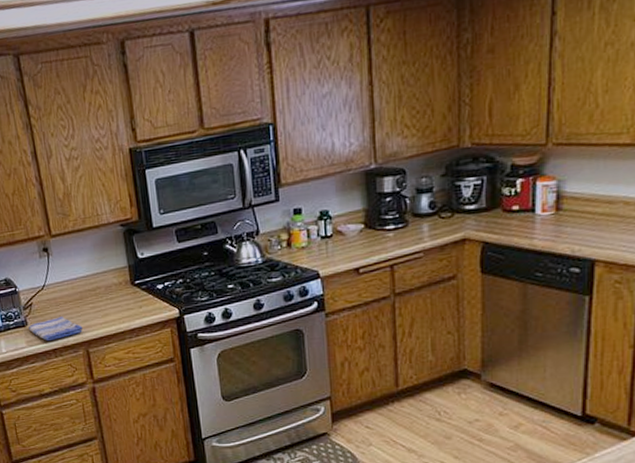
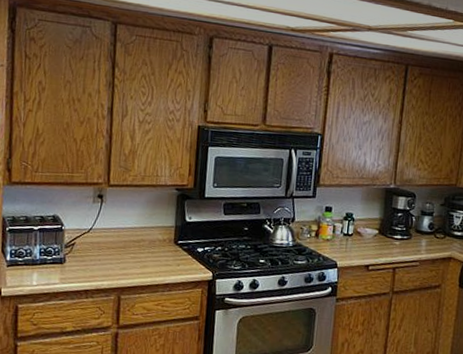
dish towel: present [29,316,83,341] -> none [65,260,119,282]

